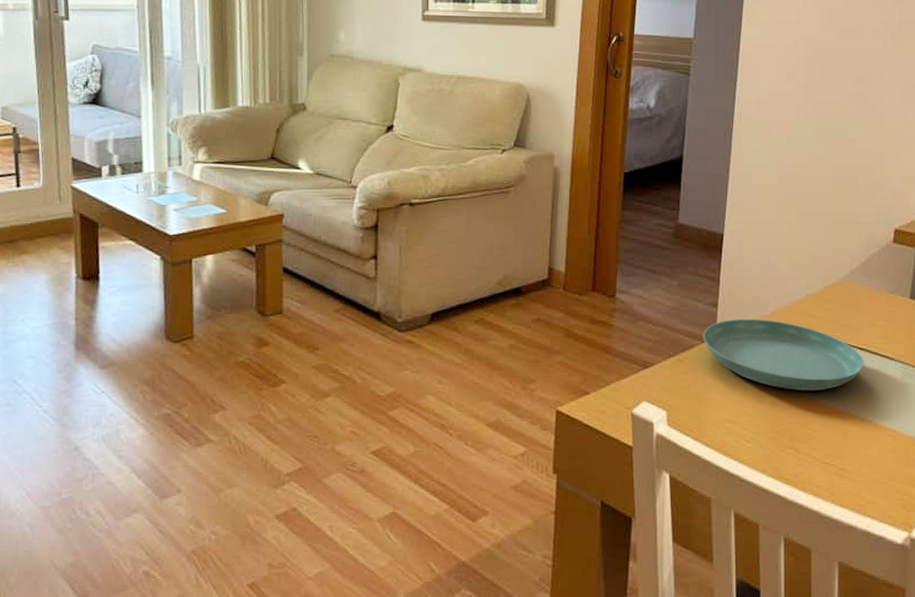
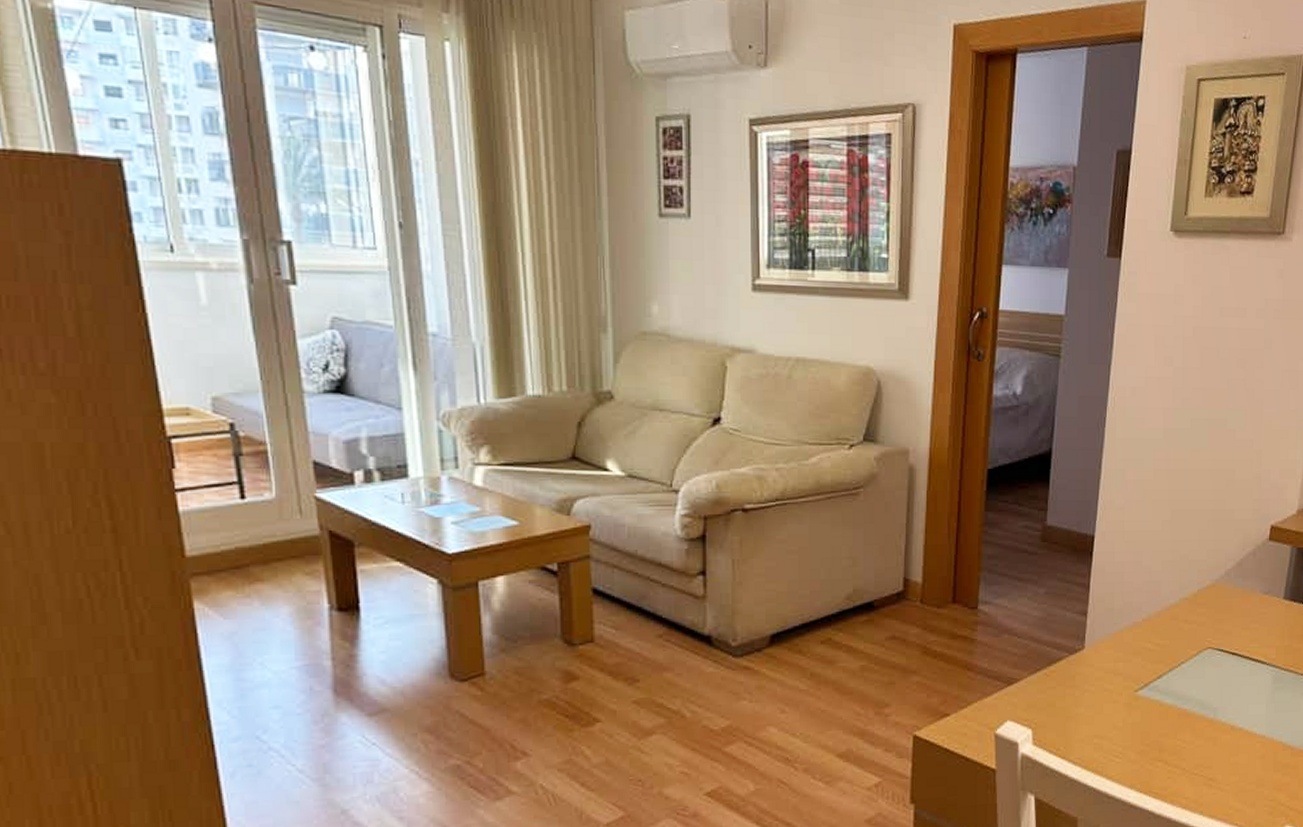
saucer: present [703,318,864,391] -> none [1071,626,1236,701]

